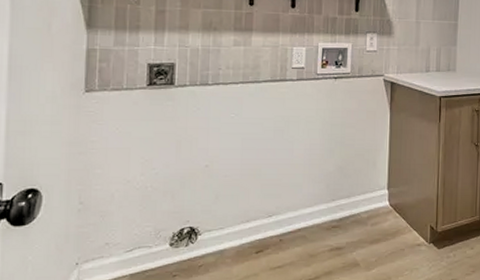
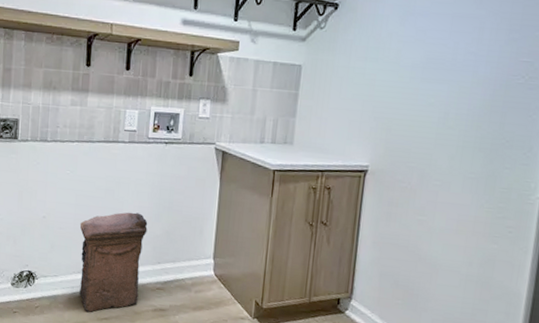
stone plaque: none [247,151,320,263] -> present [79,212,148,312]

